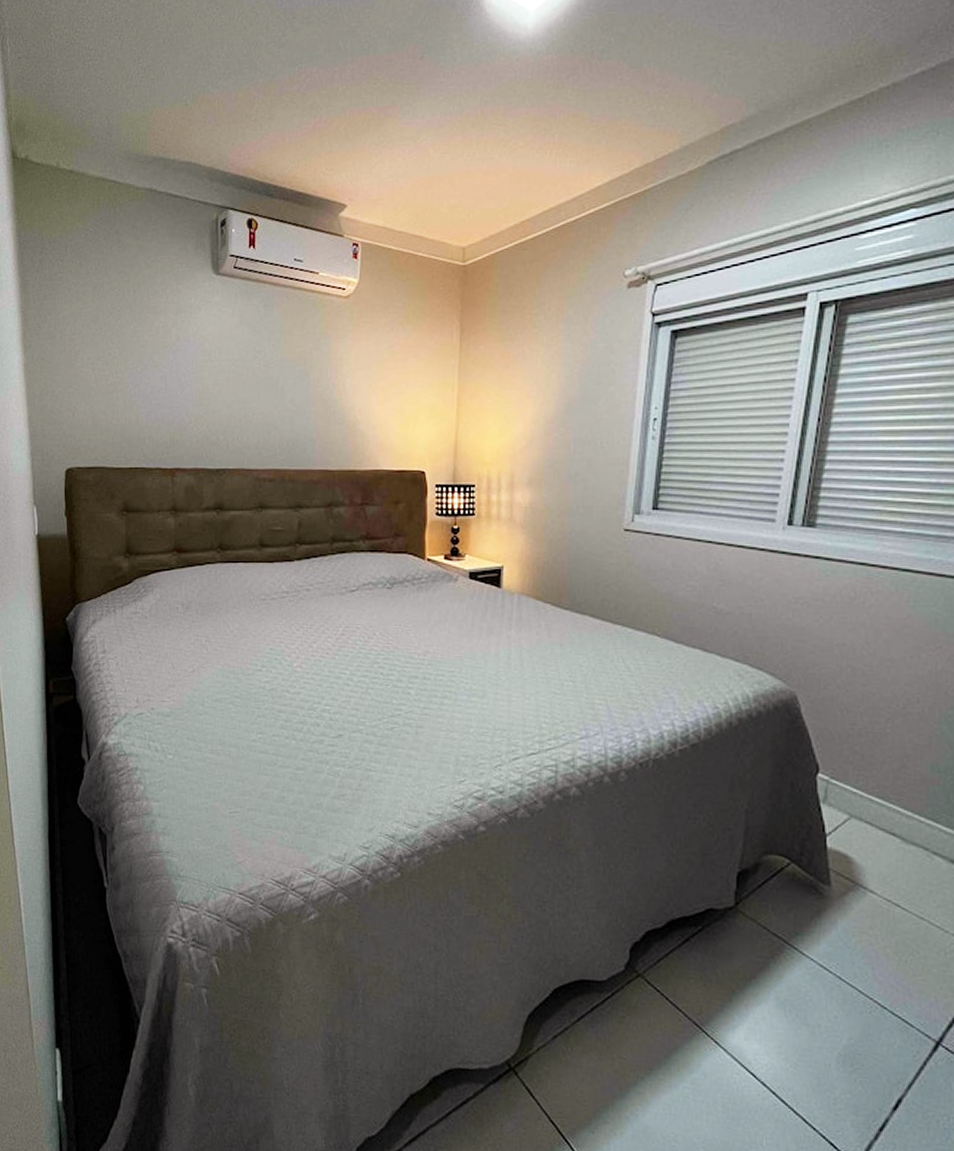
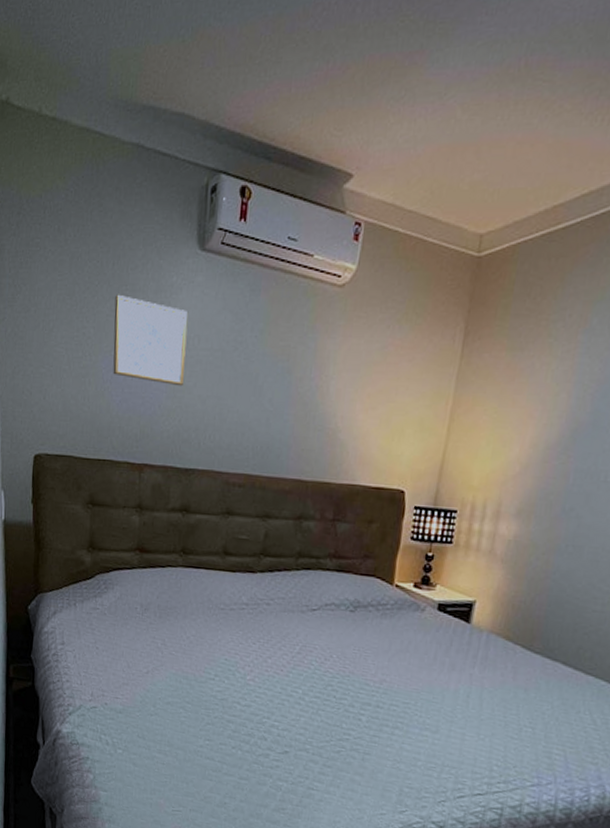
wall art: none [138,317,208,395] -> present [113,294,188,387]

